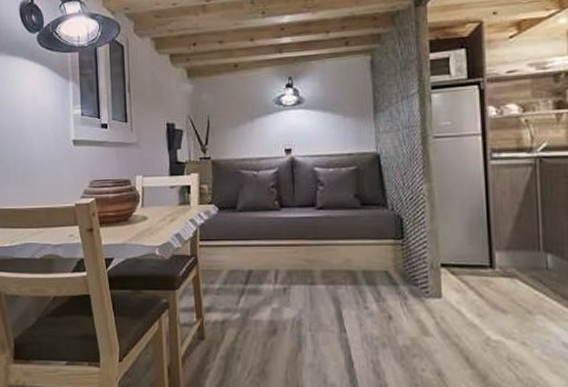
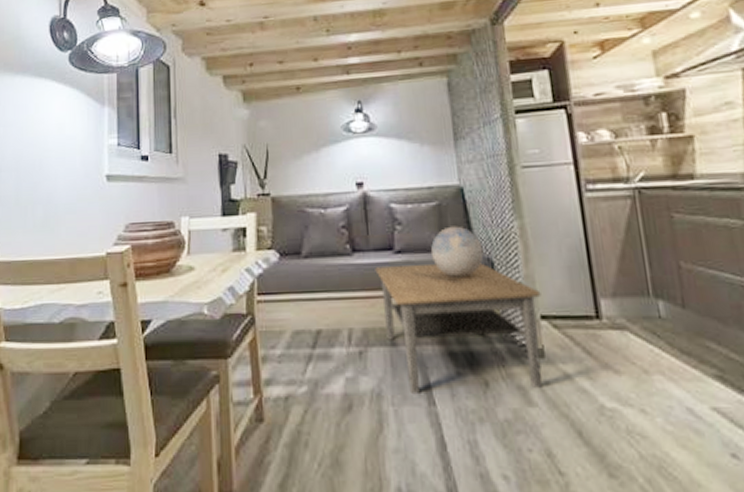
coffee table: none [299,218,443,324] -> present [375,263,543,395]
decorative sphere: none [349,187,394,230] -> present [431,226,484,277]

